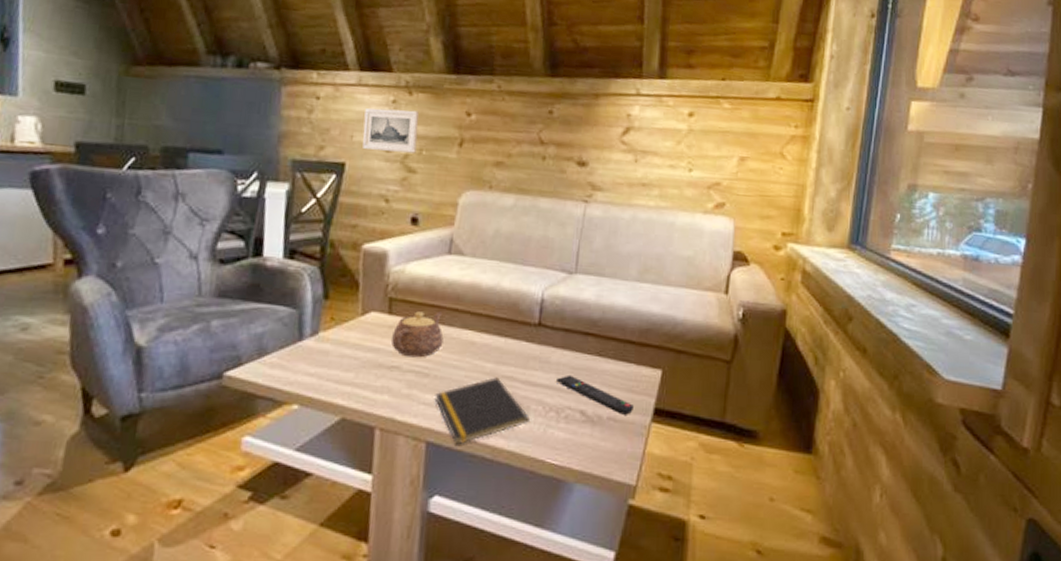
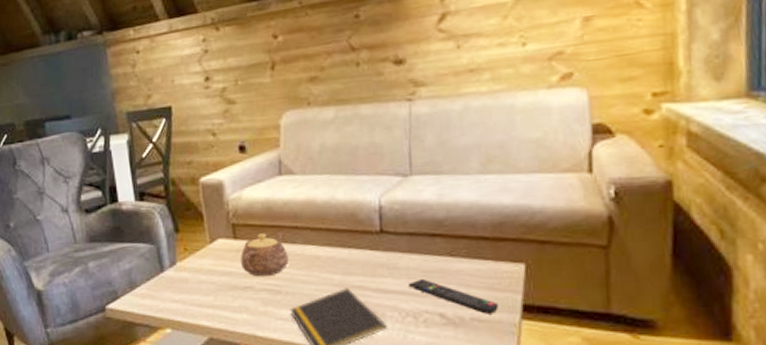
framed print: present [362,108,419,153] -> none [180,44,232,91]

